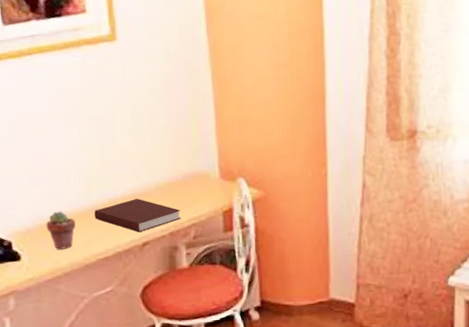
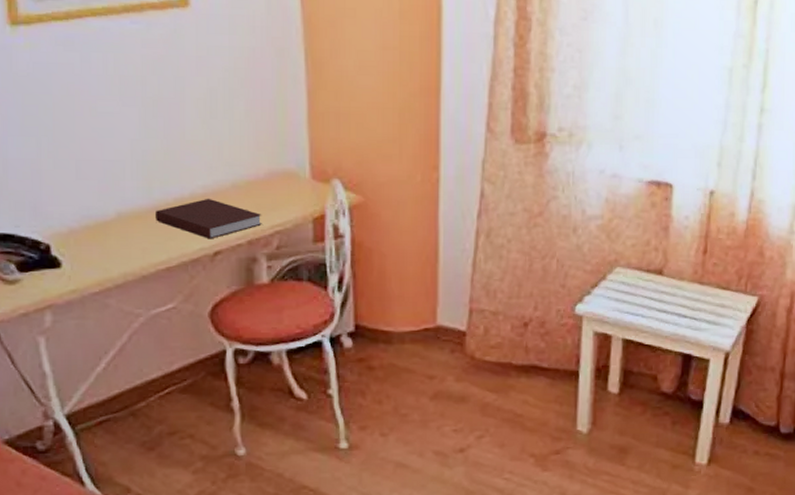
potted succulent: present [46,211,76,249] -> none [94,210,131,256]

